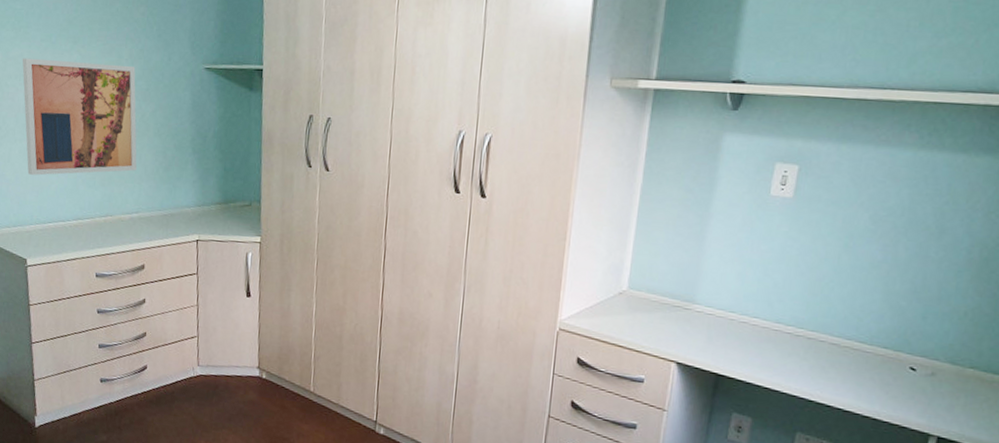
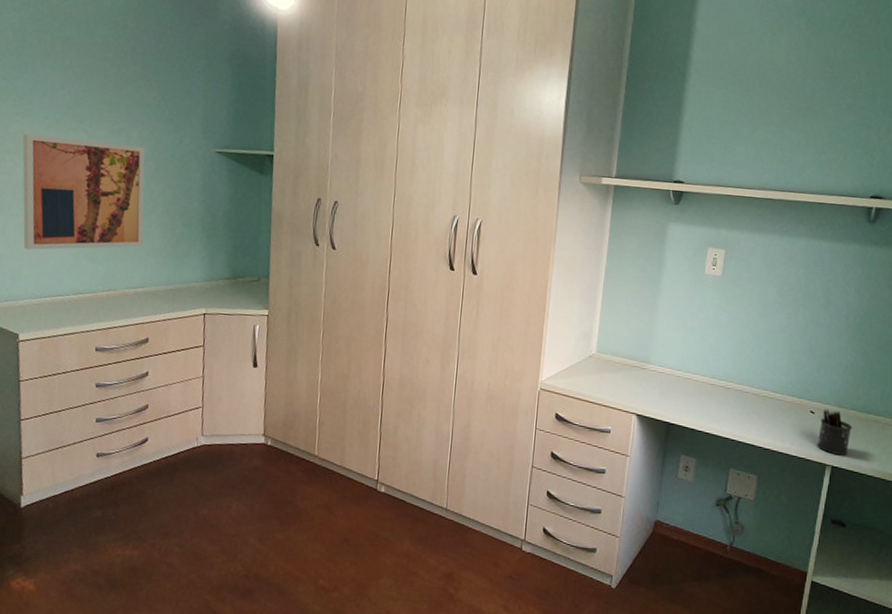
pen holder: none [917,364,971,424] -> present [816,408,853,455]

